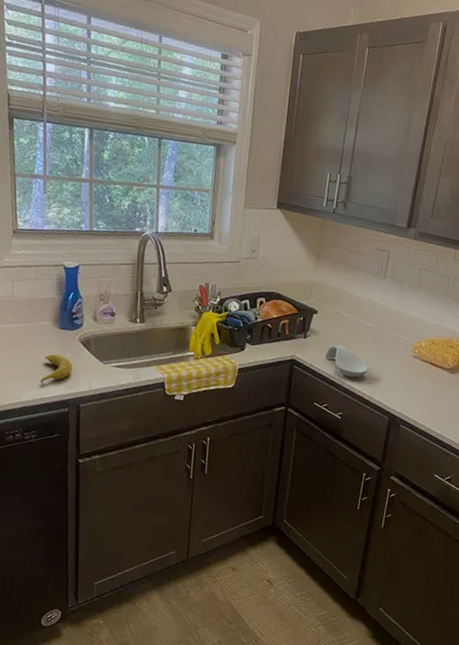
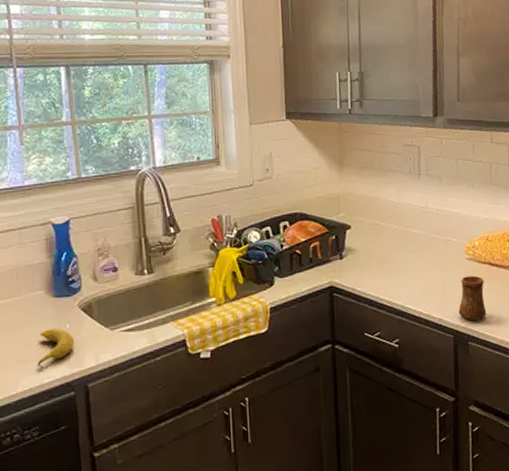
spoon rest: present [324,344,369,378] -> none [367,259,420,297]
cup: none [396,370,424,409] -> present [458,275,487,322]

